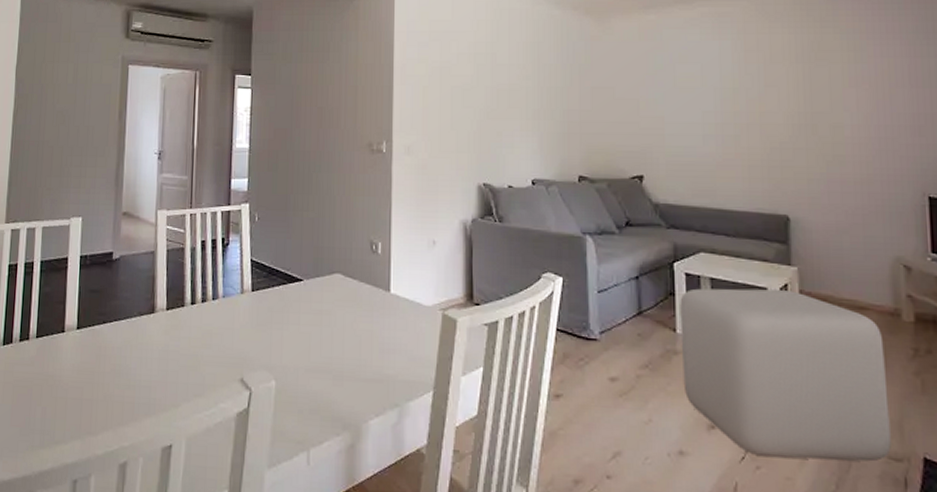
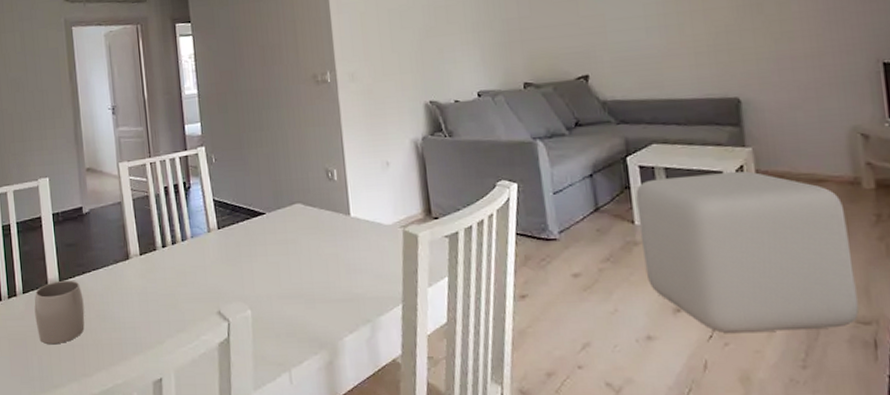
mug: none [45,327,100,397] -> present [34,280,85,345]

